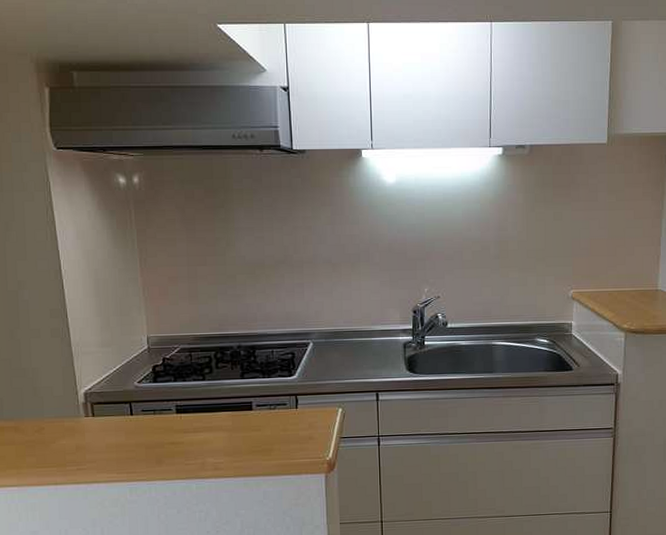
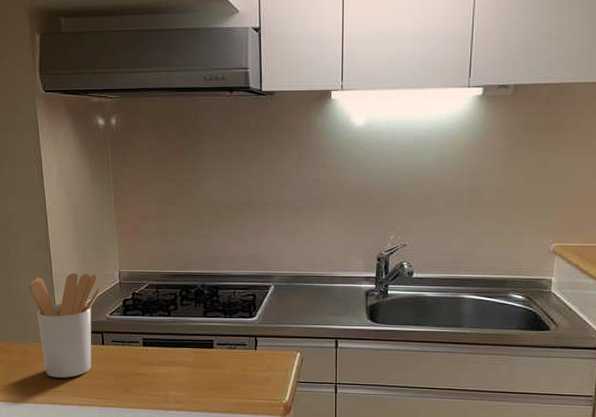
utensil holder: none [44,340,127,455] -> present [29,272,100,378]

